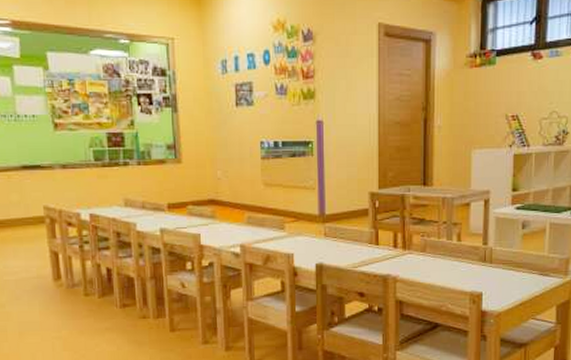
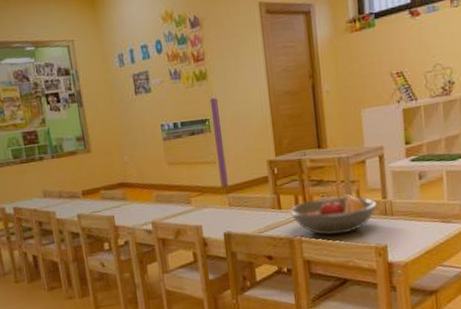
fruit bowl: none [386,234,478,277] -> present [289,192,378,235]

